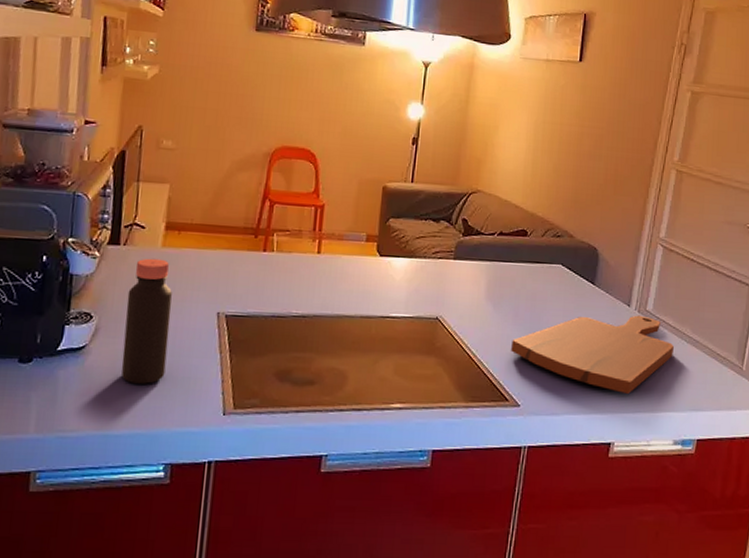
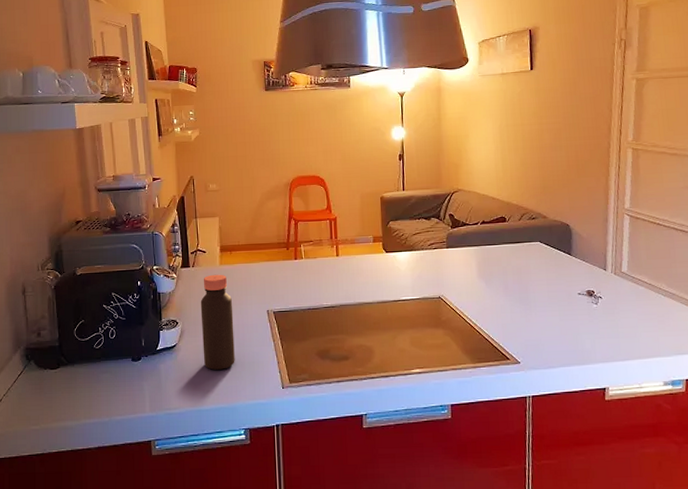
cutting board: present [511,315,675,394] -> none [505,277,653,345]

